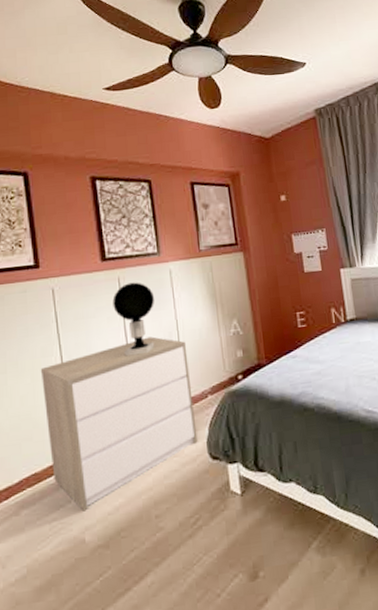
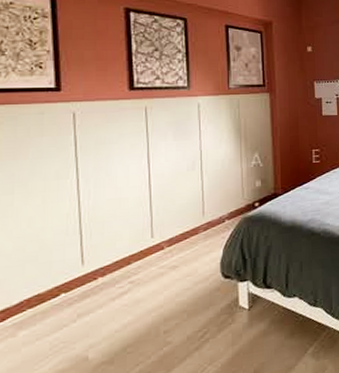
dresser: present [40,336,198,512] -> none [53,164,212,330]
table lamp: present [112,282,155,357] -> none [137,112,180,182]

